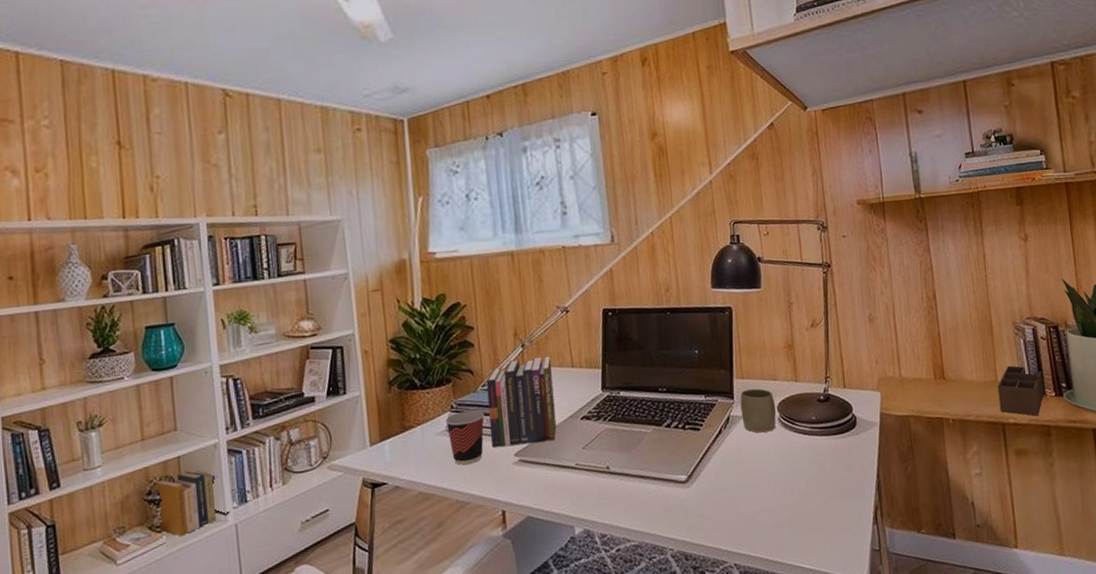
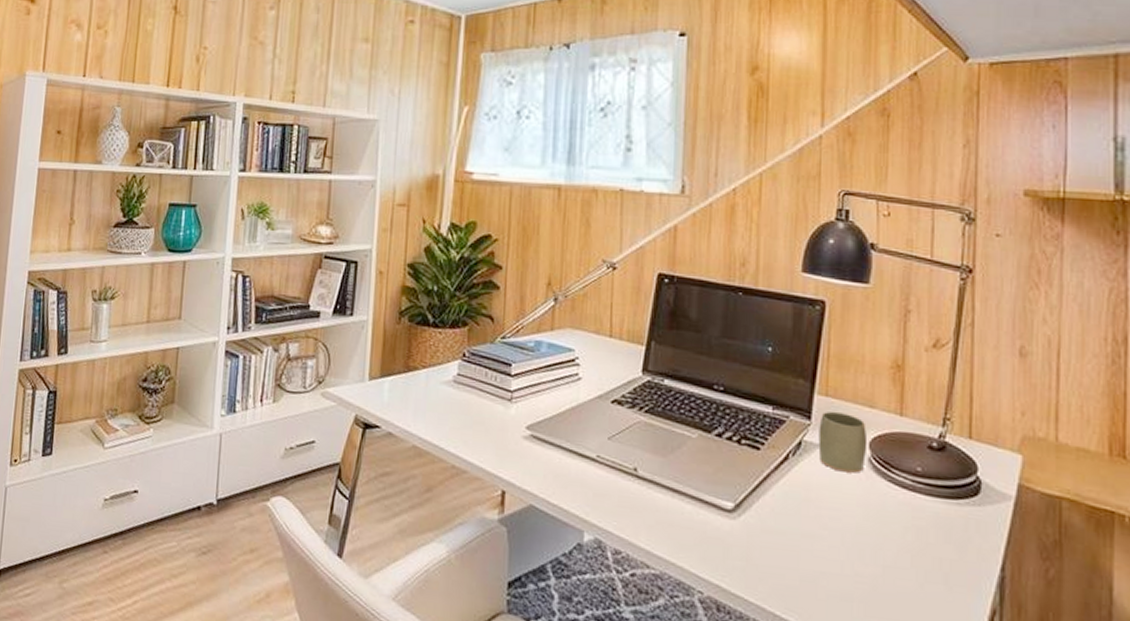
books: present [156,470,231,536] -> none [148,364,218,433]
cup: present [445,410,484,465] -> none [454,363,499,426]
books: present [486,356,557,448] -> none [501,314,587,421]

